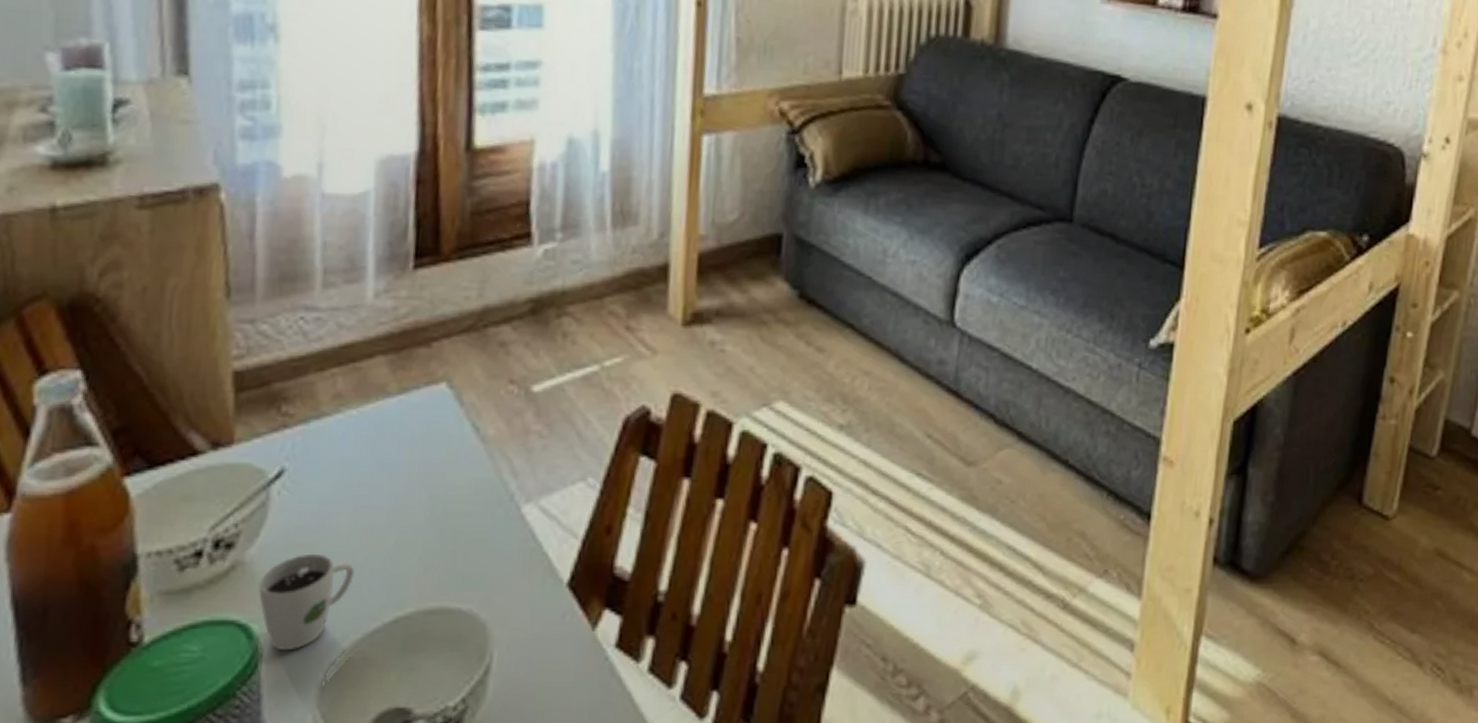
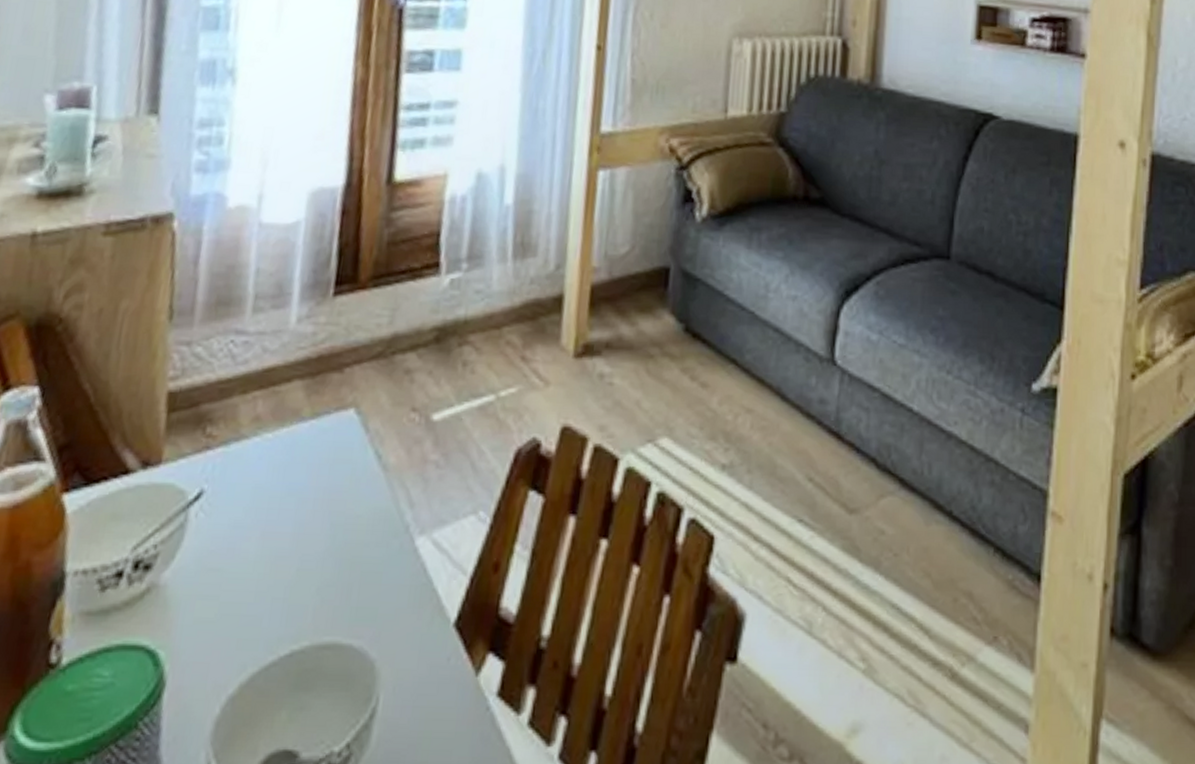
cup: present [257,553,354,651] -> none [168,579,258,681]

